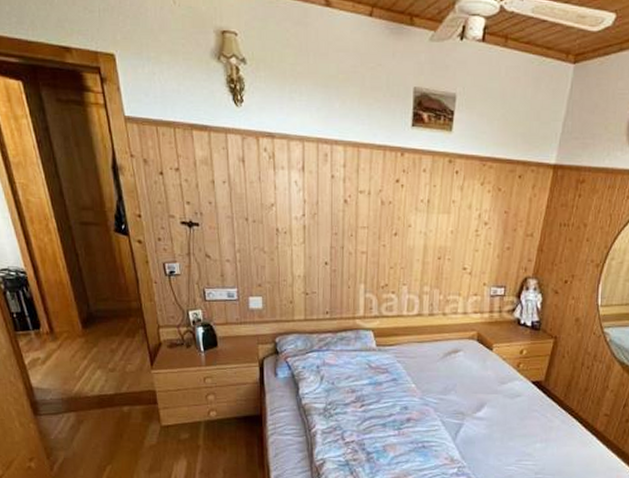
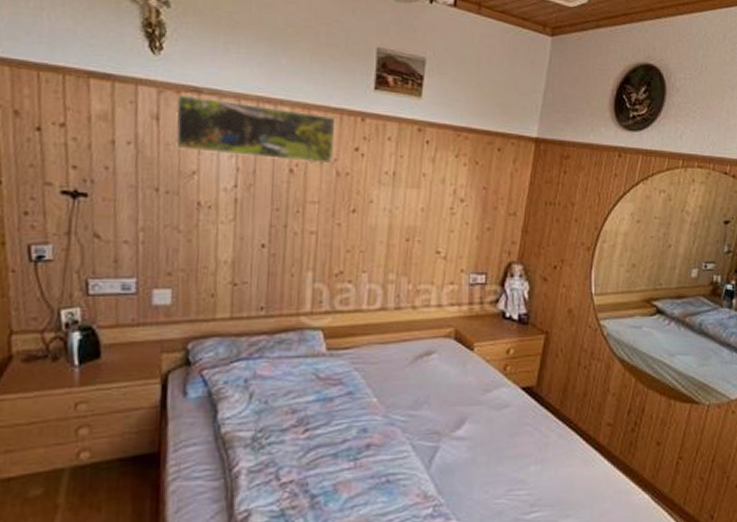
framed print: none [255,139,380,195] -> present [175,94,336,164]

